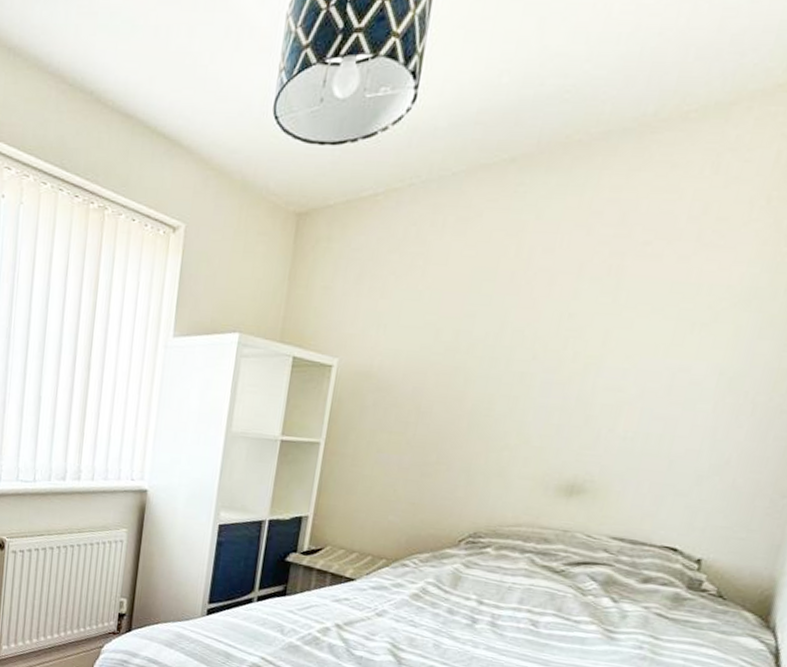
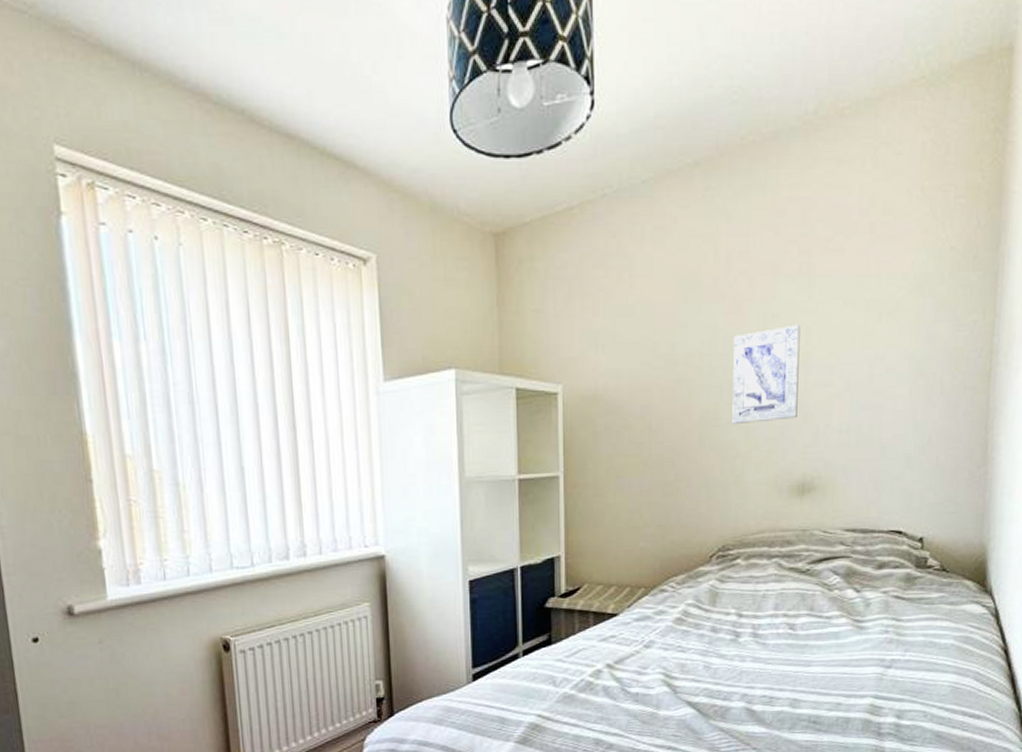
wall art: none [506,326,599,419] -> present [732,324,800,424]

